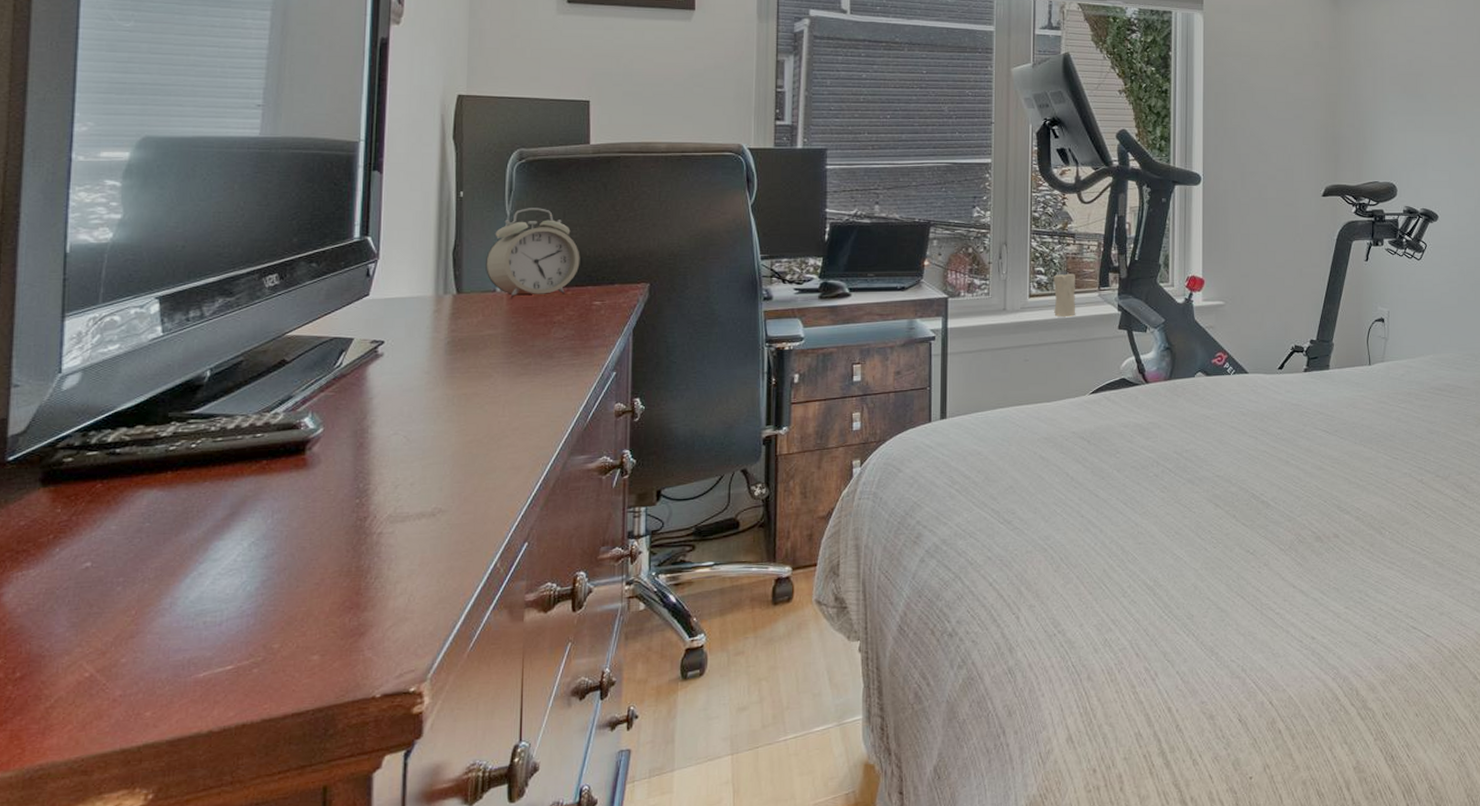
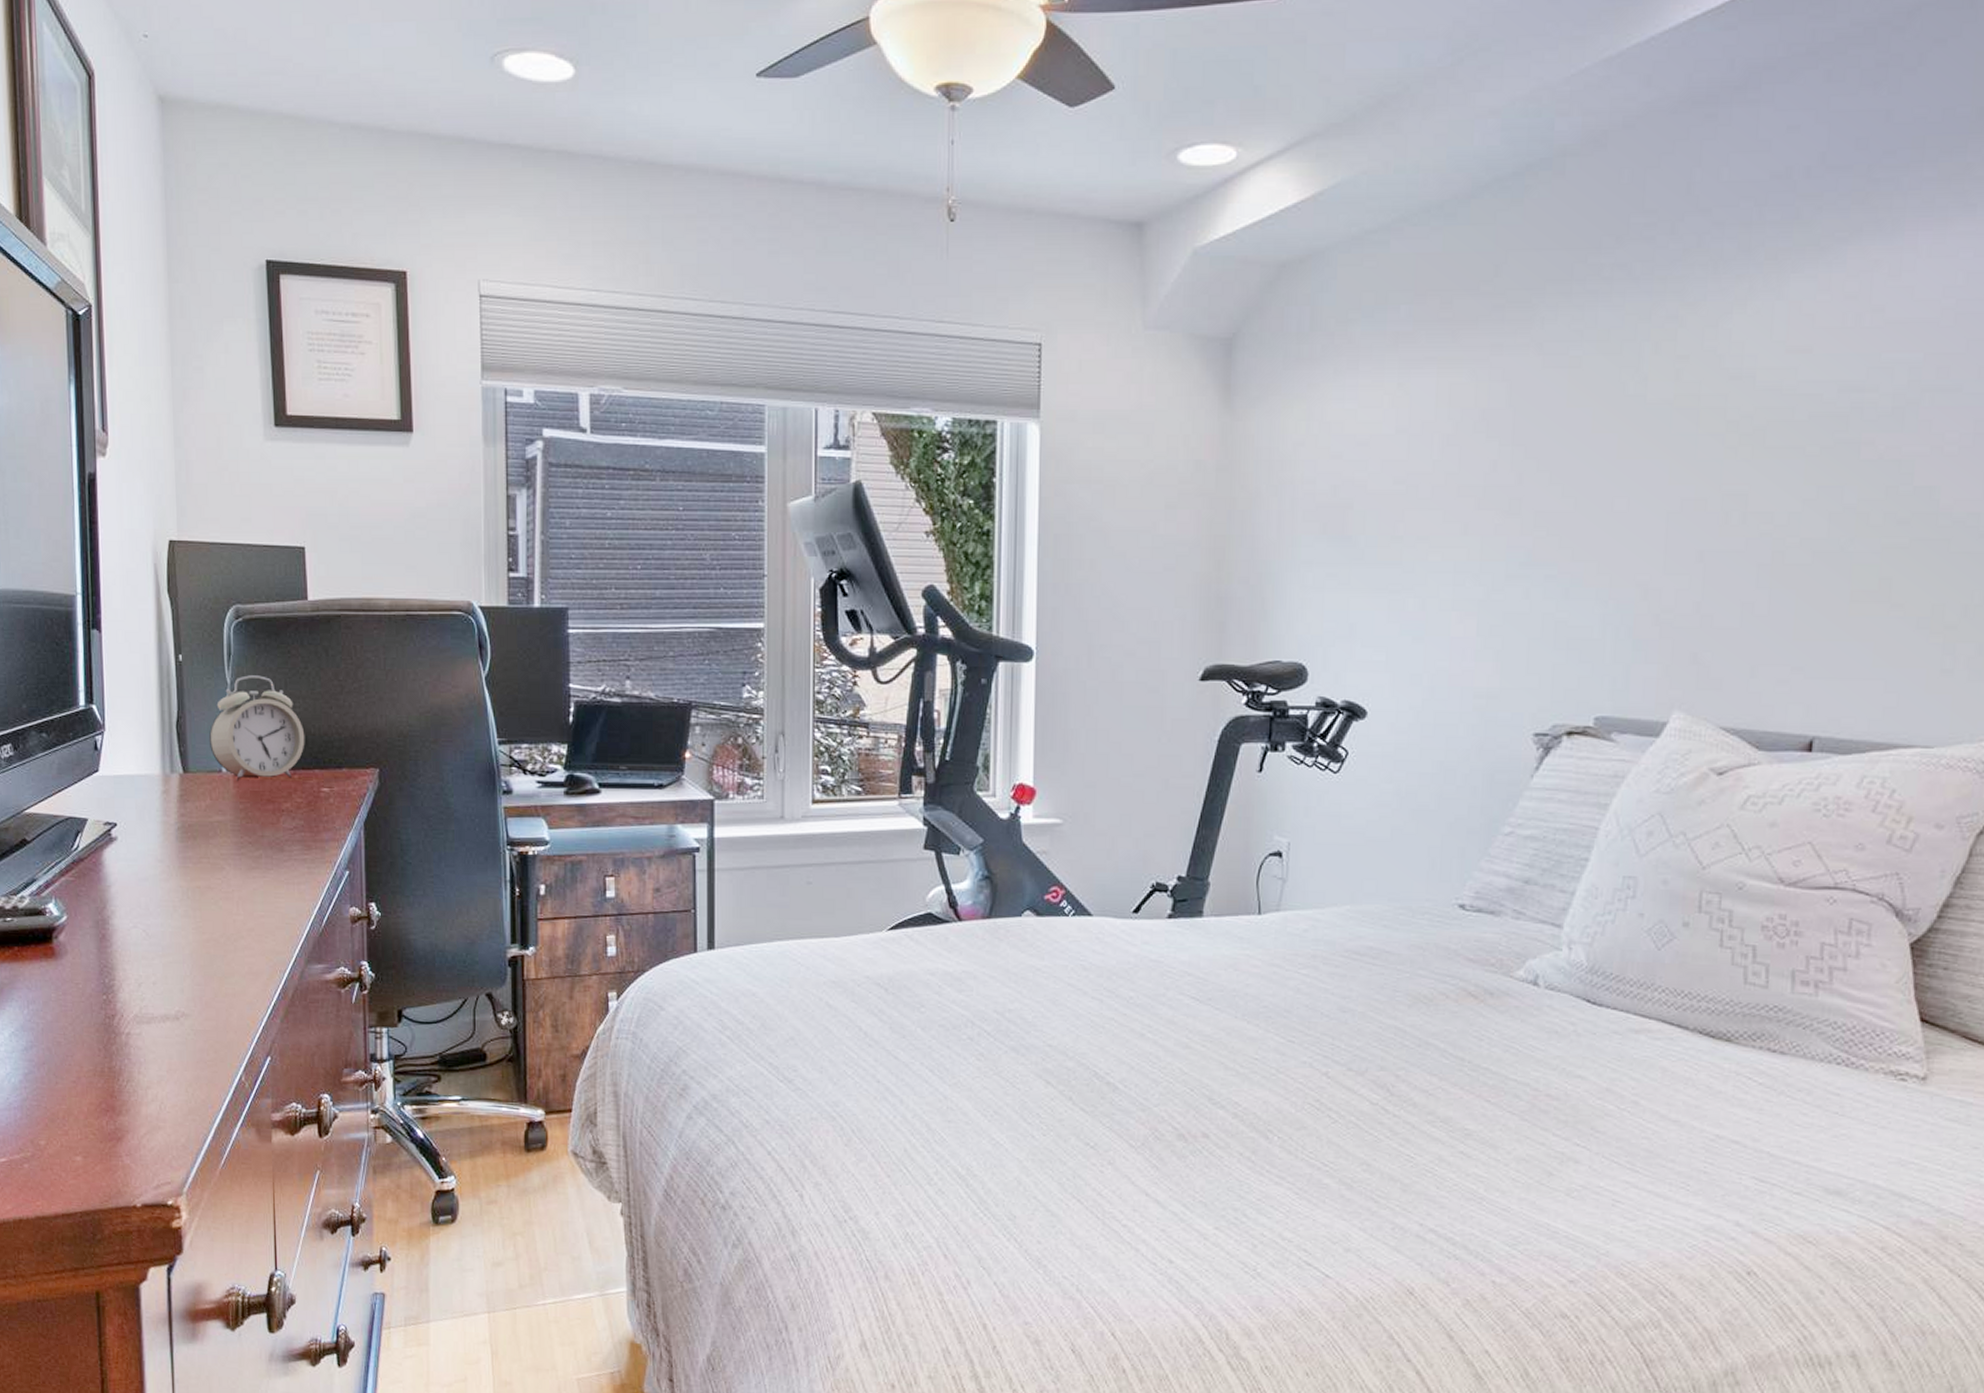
candle: present [1053,273,1076,317] -> none [842,774,870,830]

